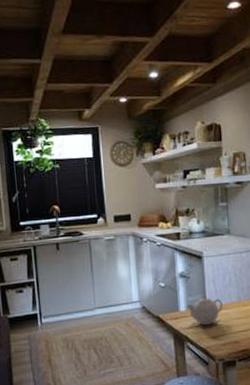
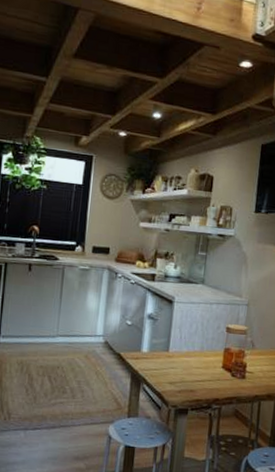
teapot: present [187,294,223,325] -> none [149,339,185,370]

